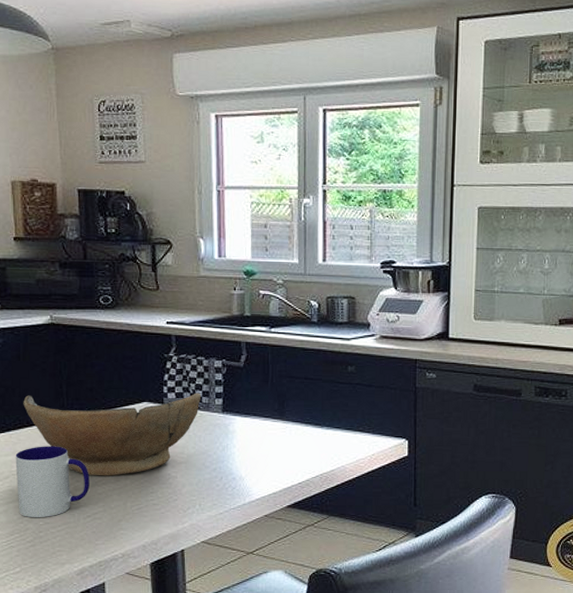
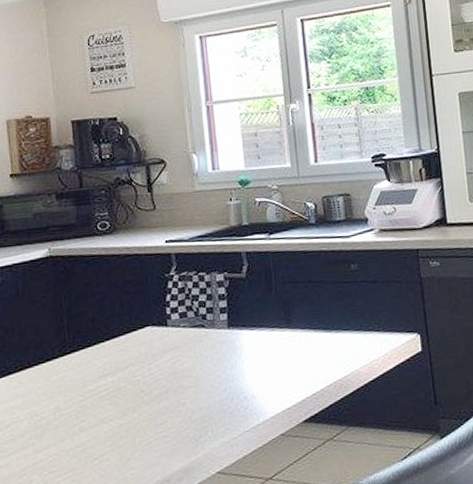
mug: present [15,446,90,518] -> none [17,385,96,468]
ceramic bowl: present [23,392,201,476] -> none [23,310,205,413]

